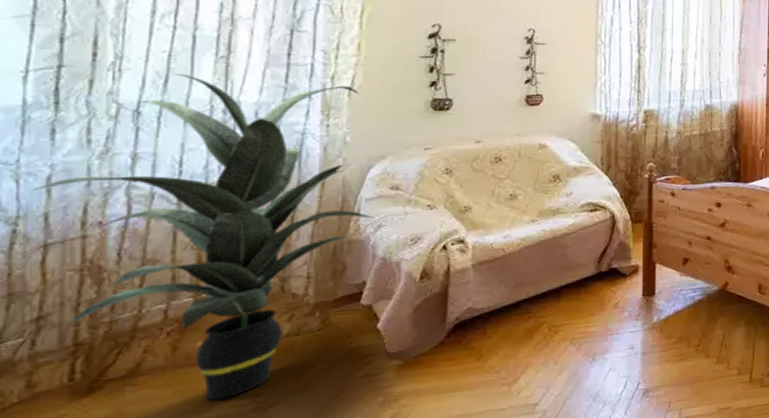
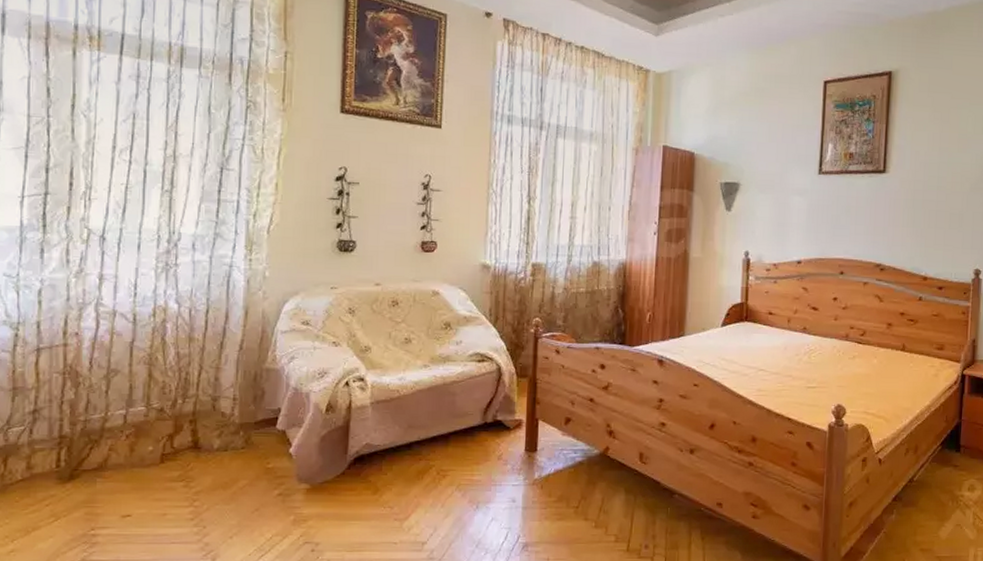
indoor plant: present [33,73,374,400] -> none [29,204,288,499]

